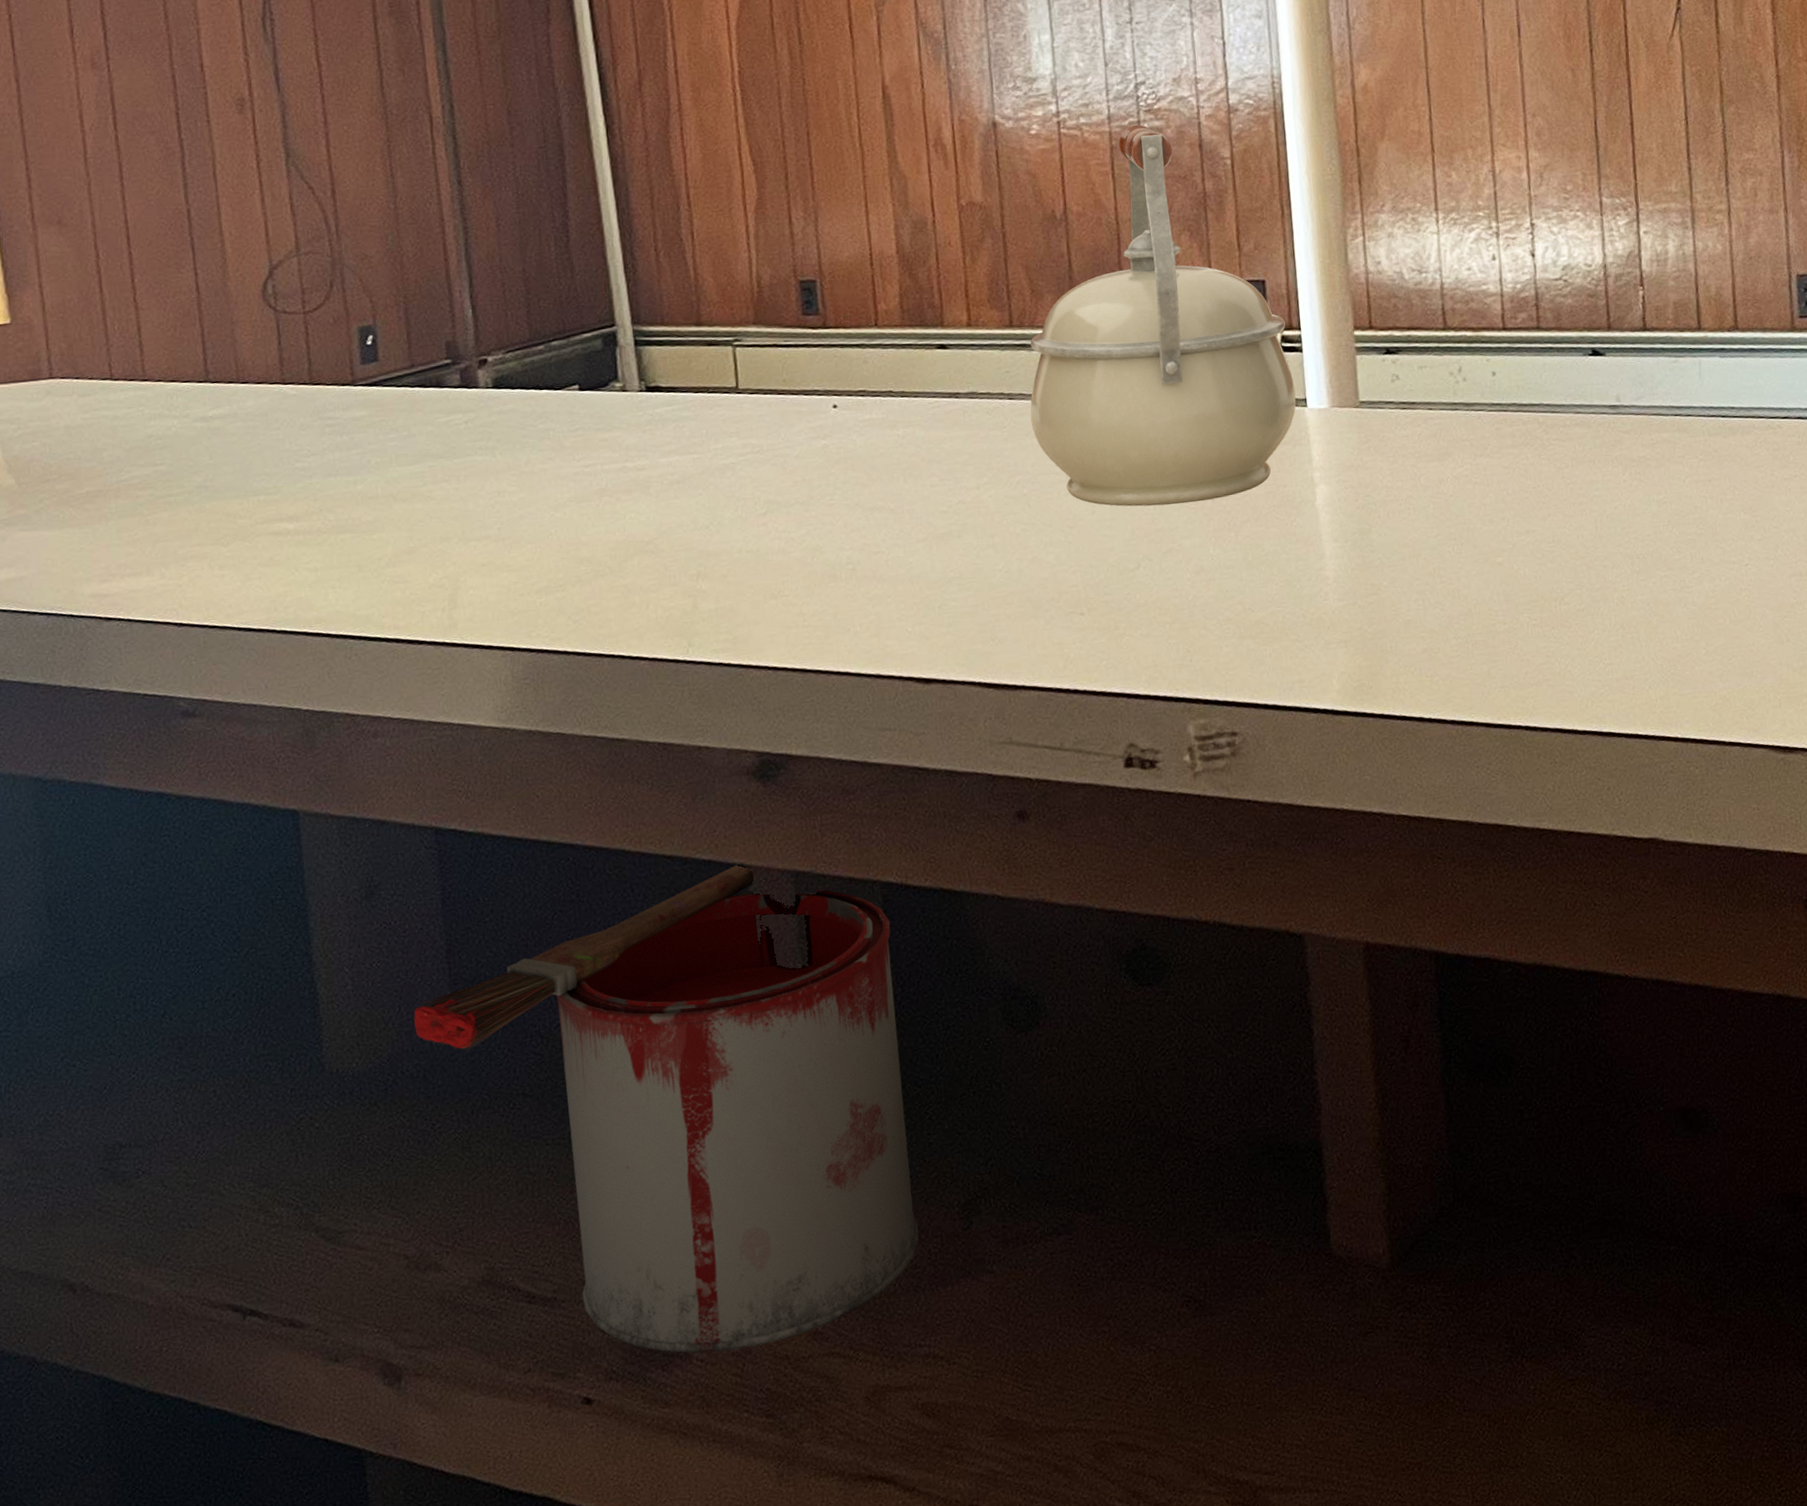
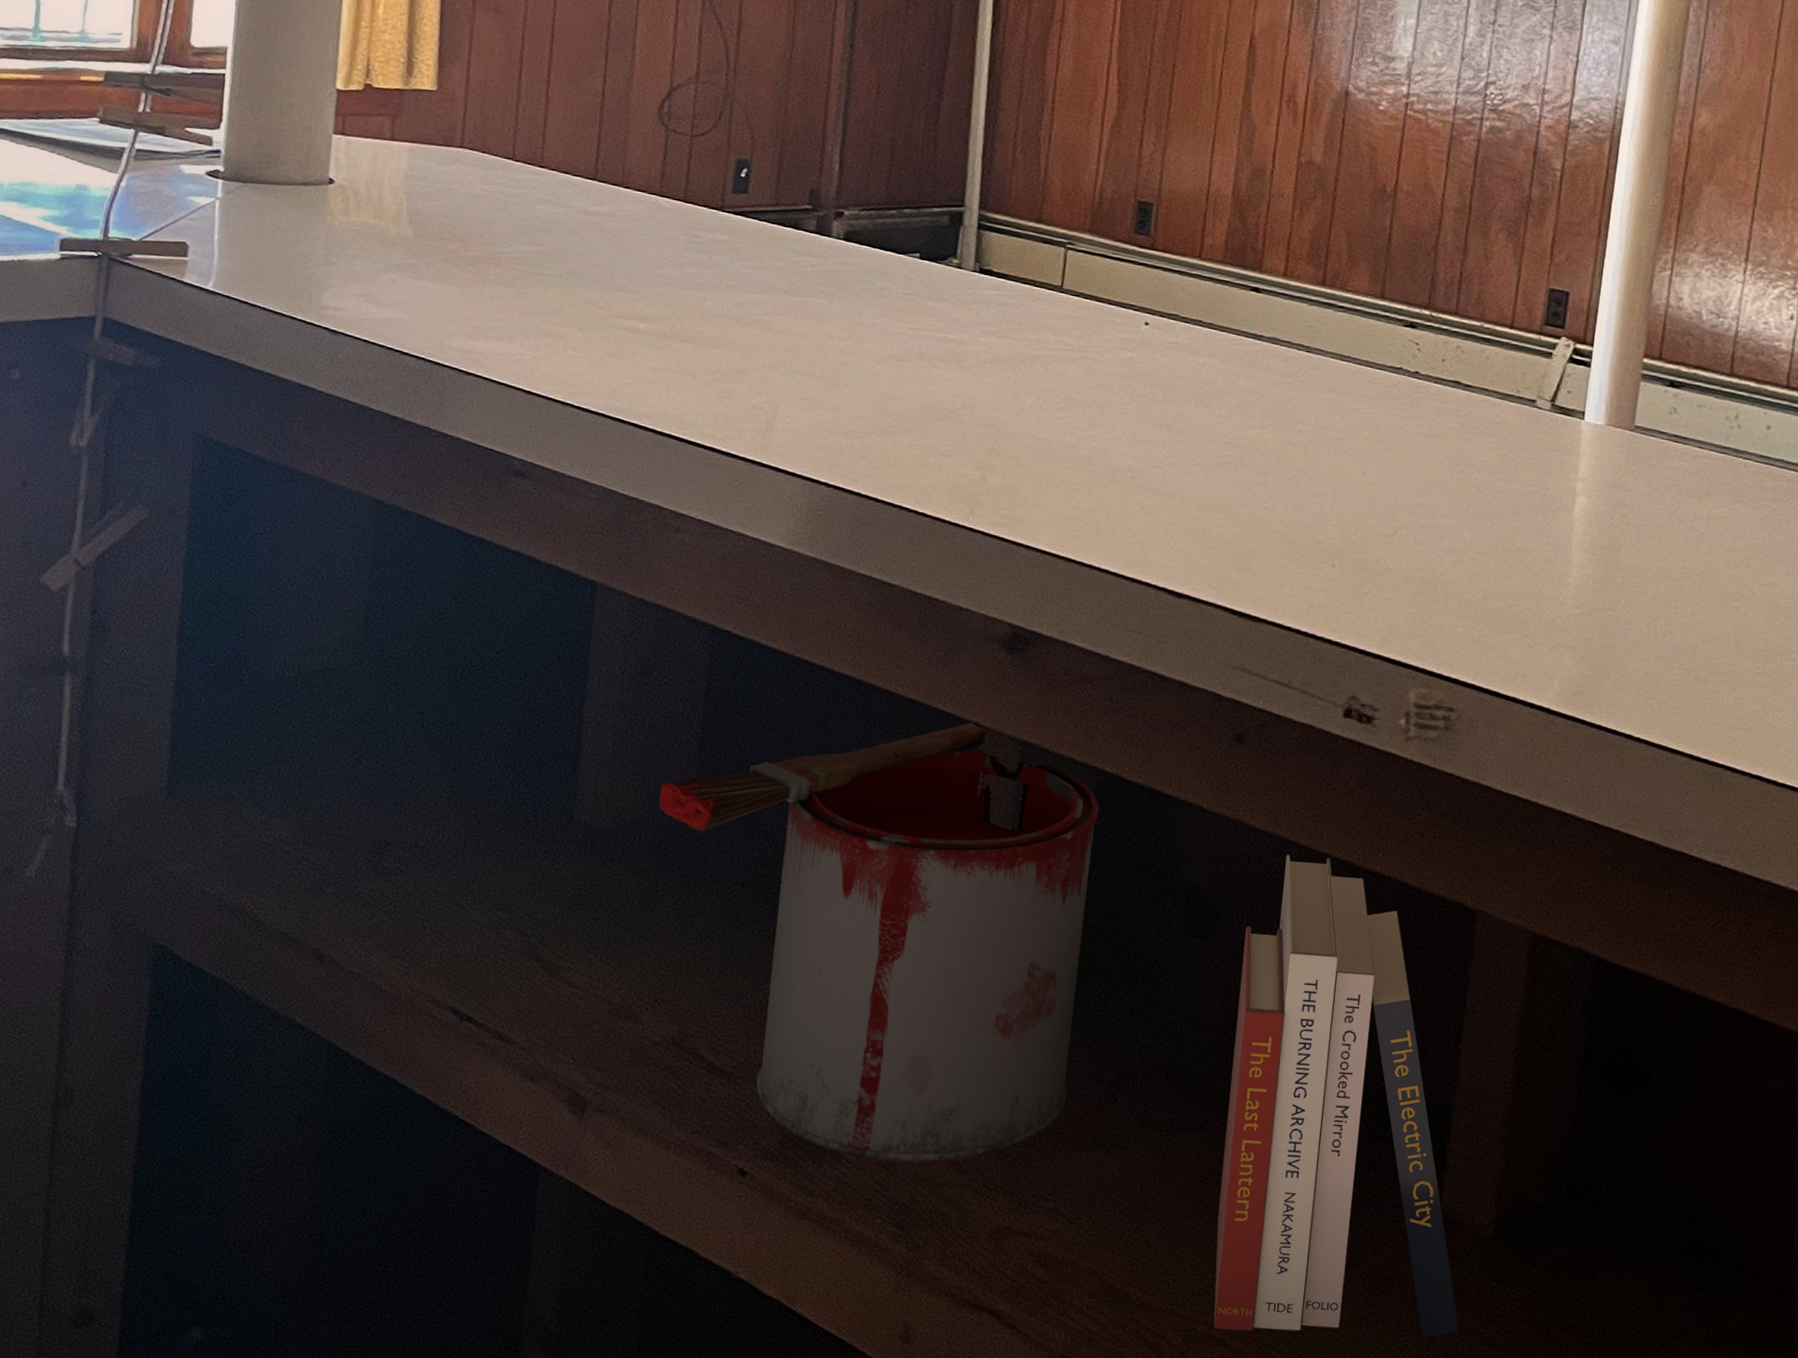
kettle: present [1030,124,1297,507] -> none [1323,120,1580,487]
books: none [1070,917,1376,1435] -> present [1213,855,1460,1338]

